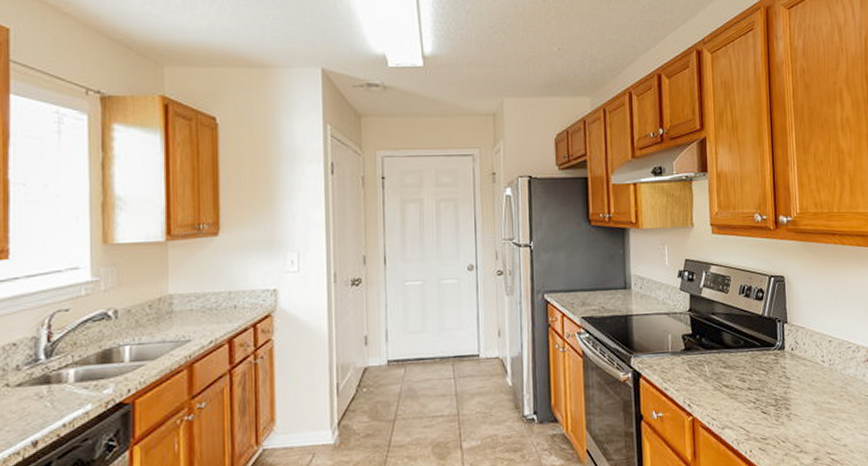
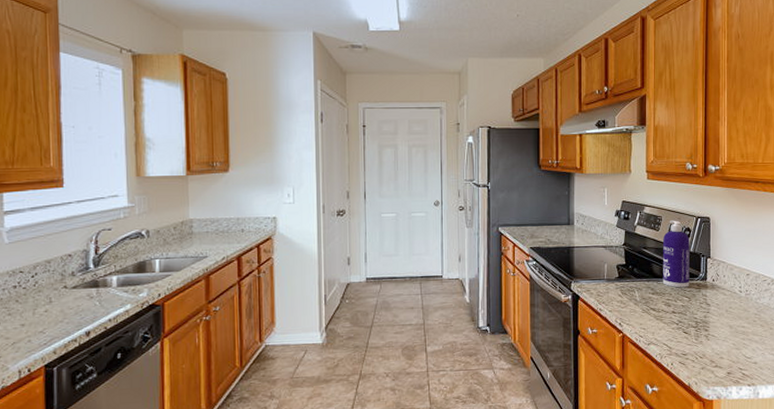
spray bottle: none [733,280,766,360] -> present [662,220,690,288]

